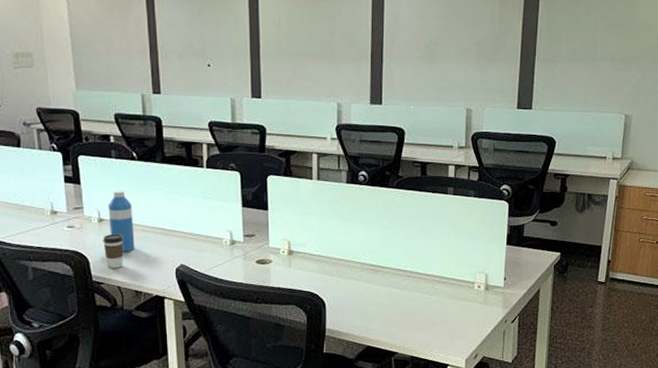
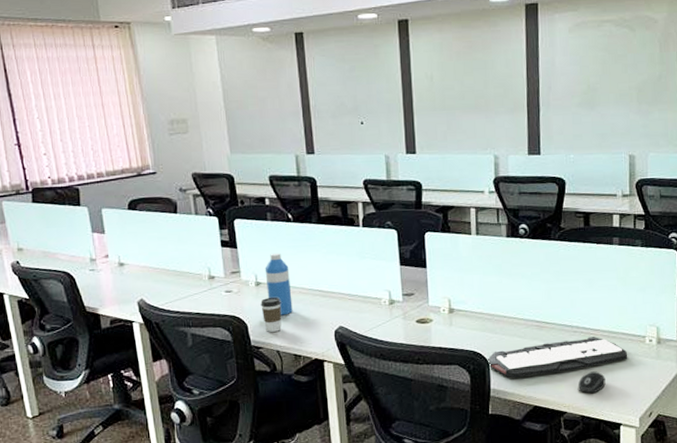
keyboard: none [323,282,457,319] -> present [487,337,628,378]
computer mouse: none [409,314,435,336] -> present [577,371,606,394]

